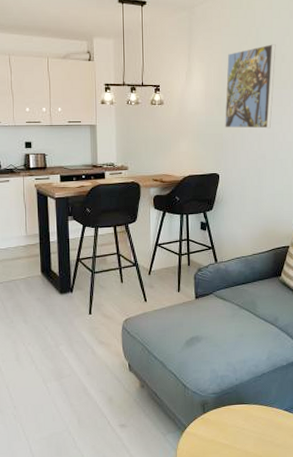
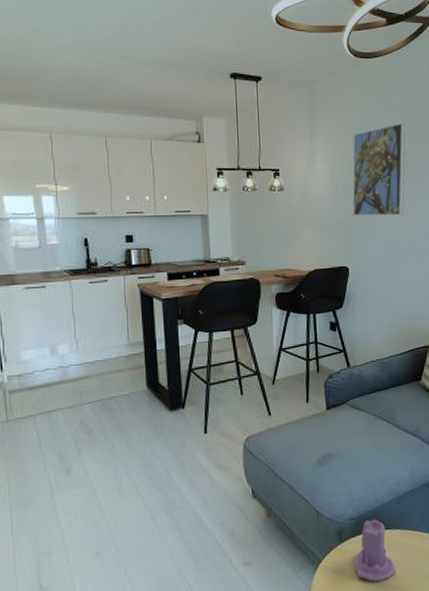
candle: none [215,394,251,448] -> present [354,519,396,582]

